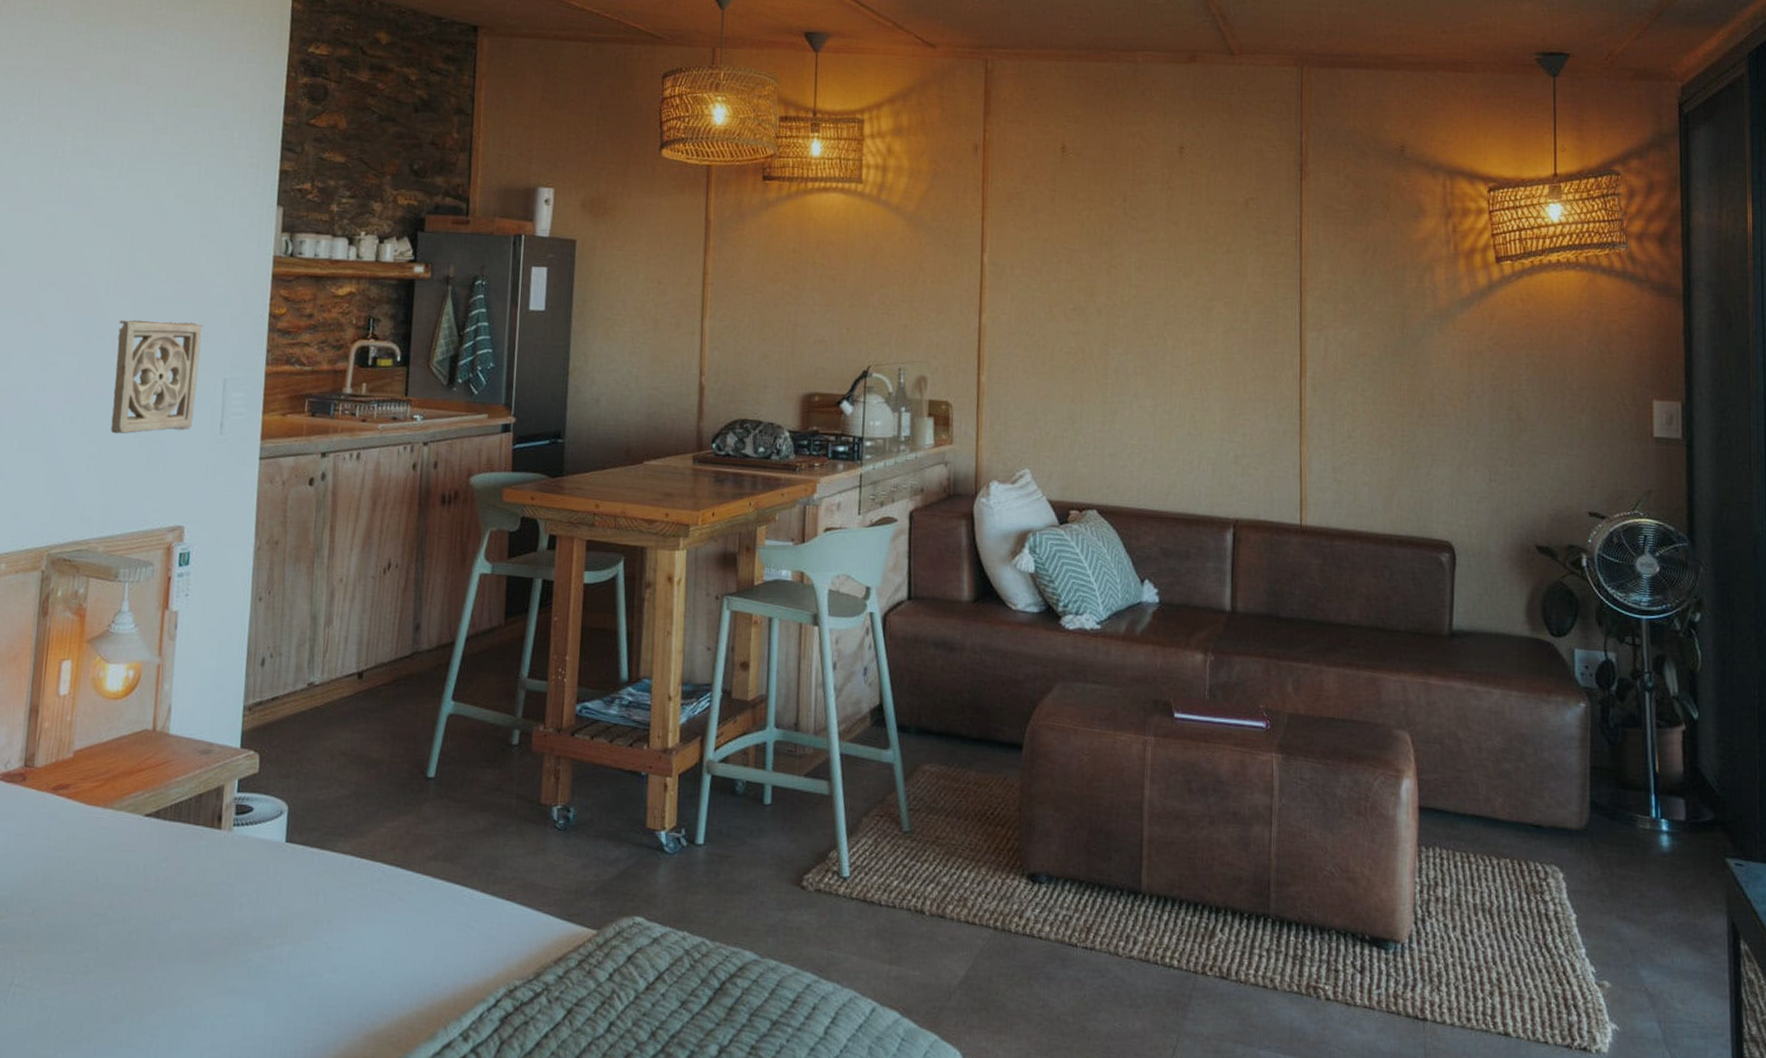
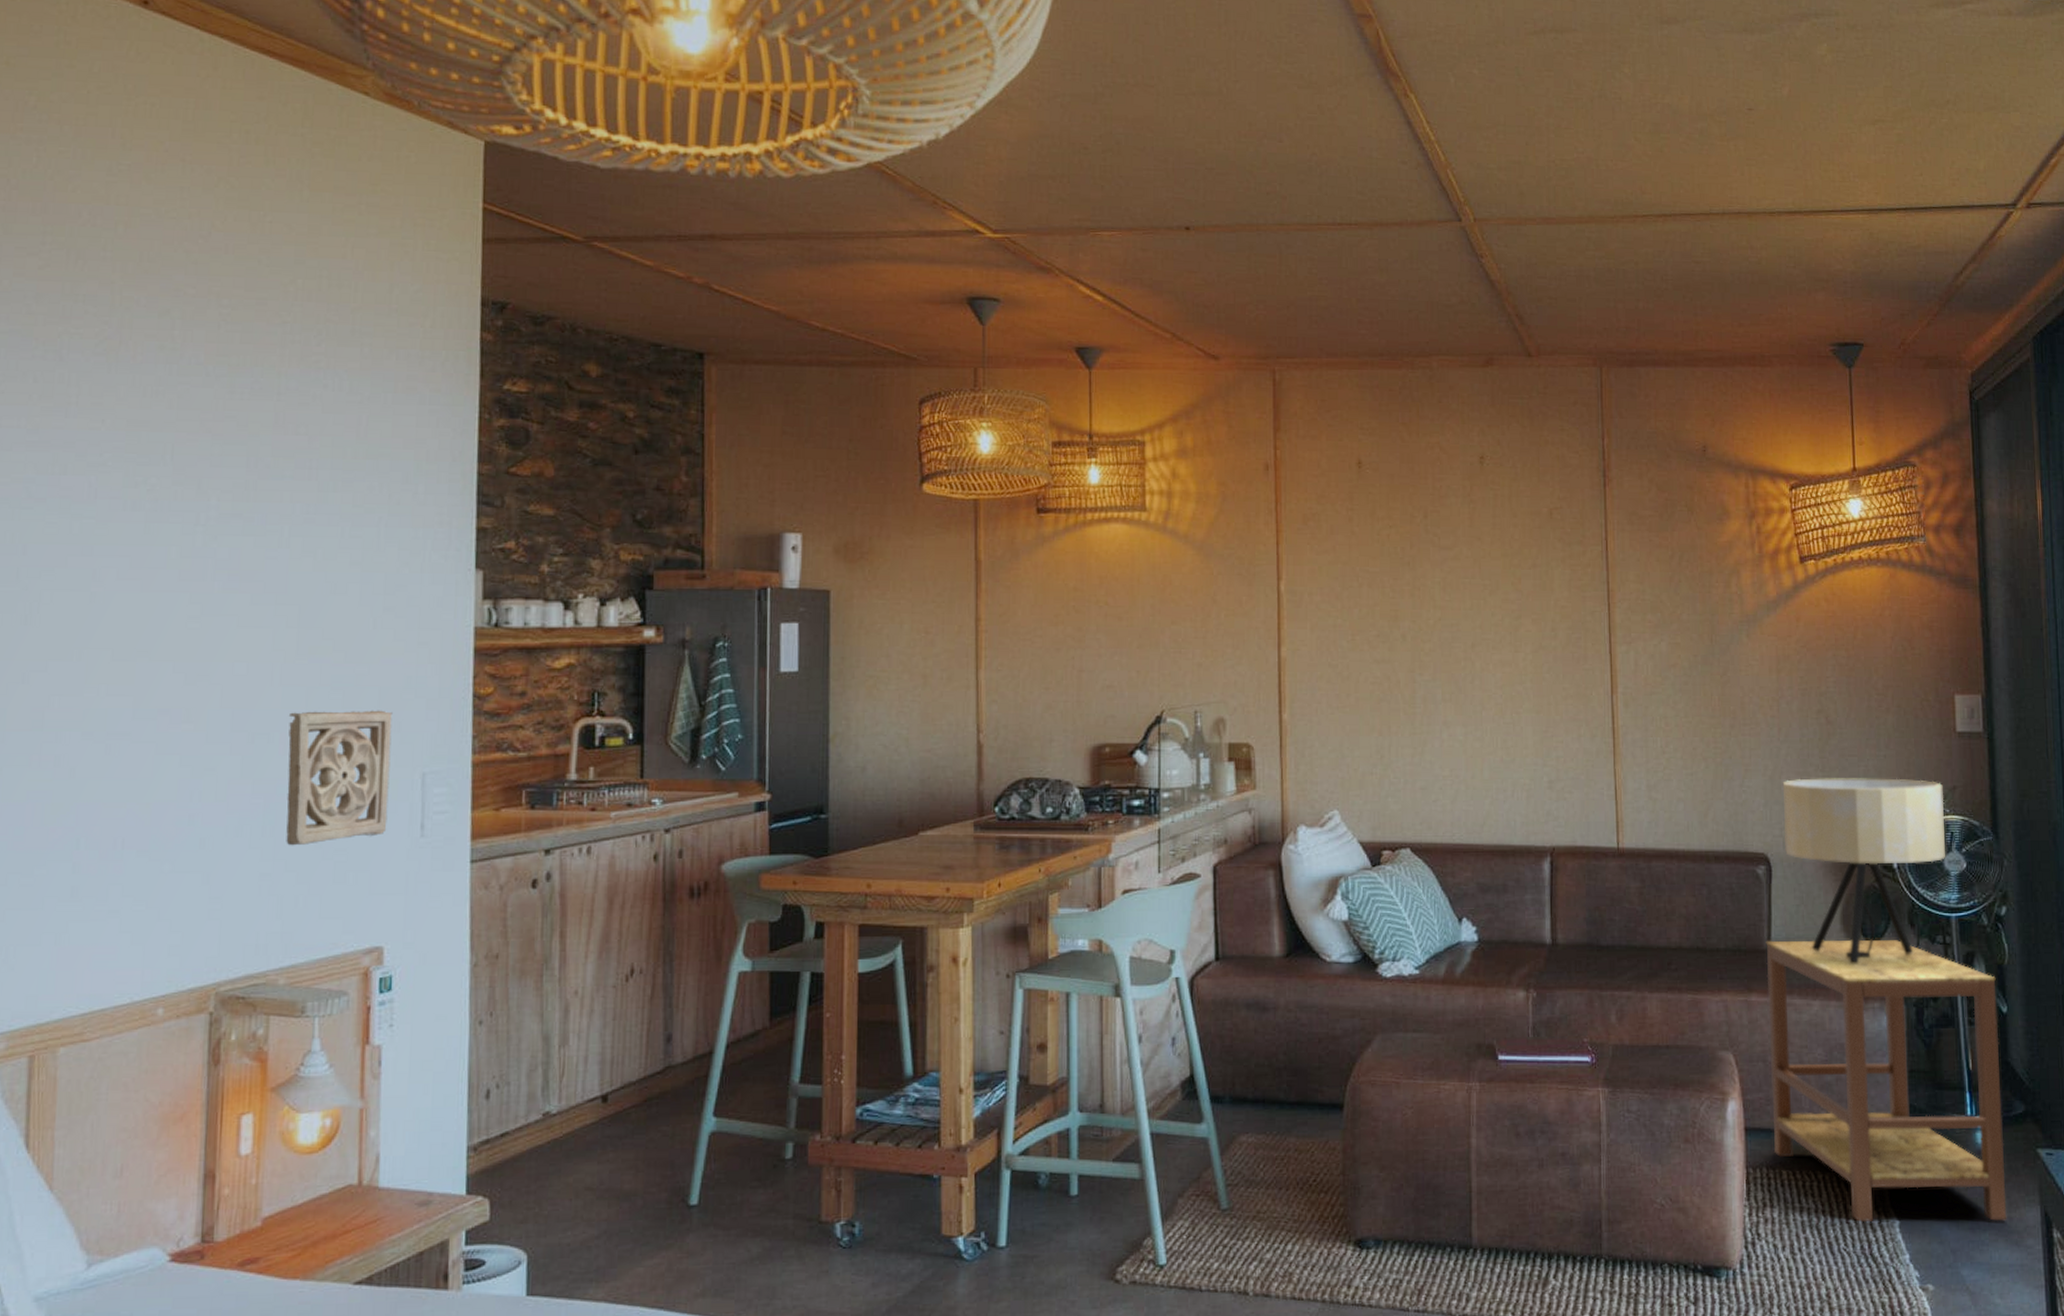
side table: none [1447,626,1691,926] -> present [1766,940,2007,1223]
table lamp: none [1469,472,1639,657] -> present [1782,778,1946,964]

